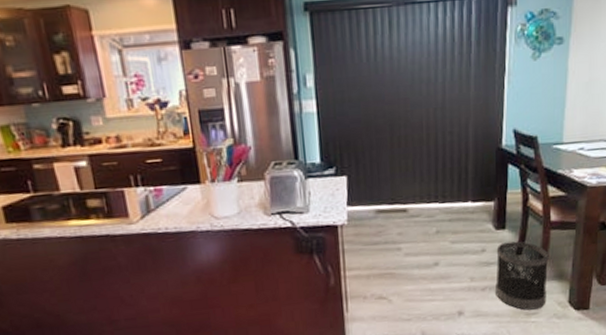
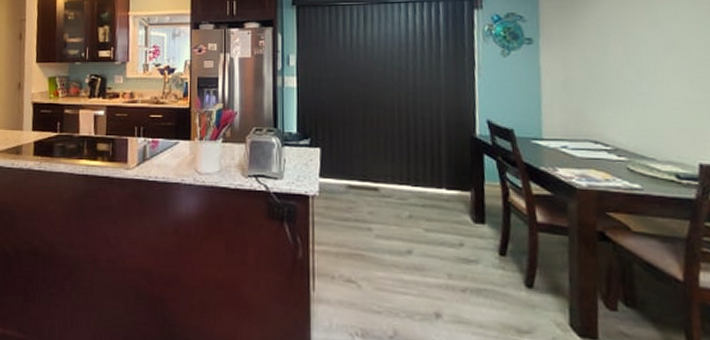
wastebasket: present [496,241,549,310] -> none [476,239,542,327]

